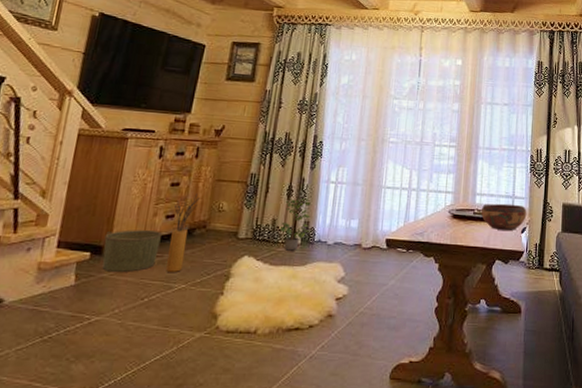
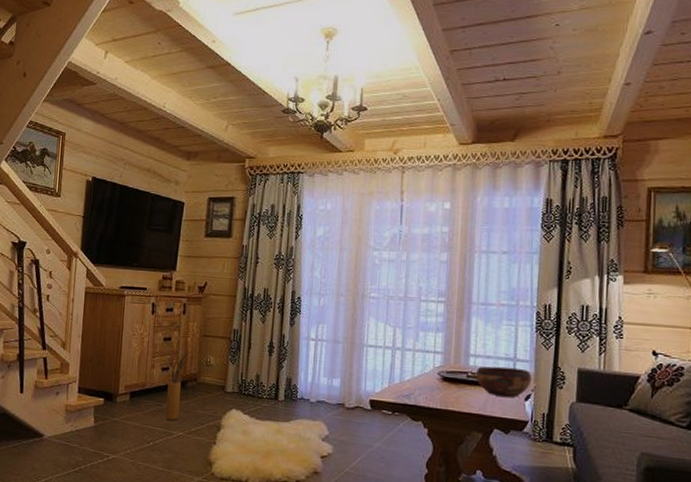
basket: present [102,230,162,272] -> none [113,380,159,418]
potted plant: present [280,198,312,251] -> none [264,355,294,407]

